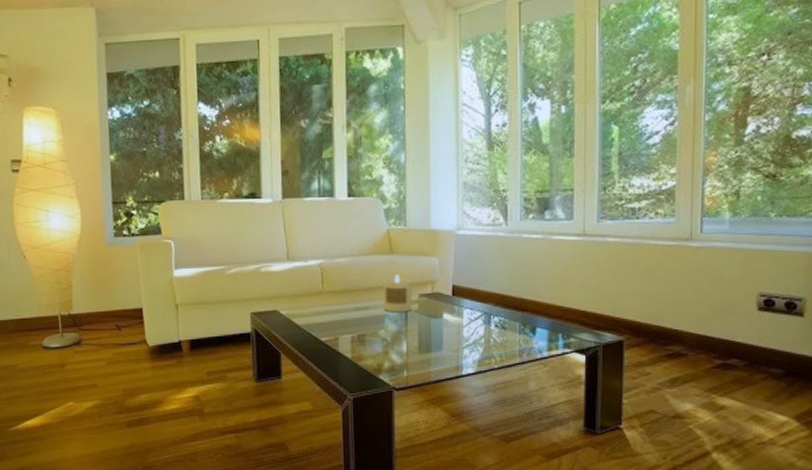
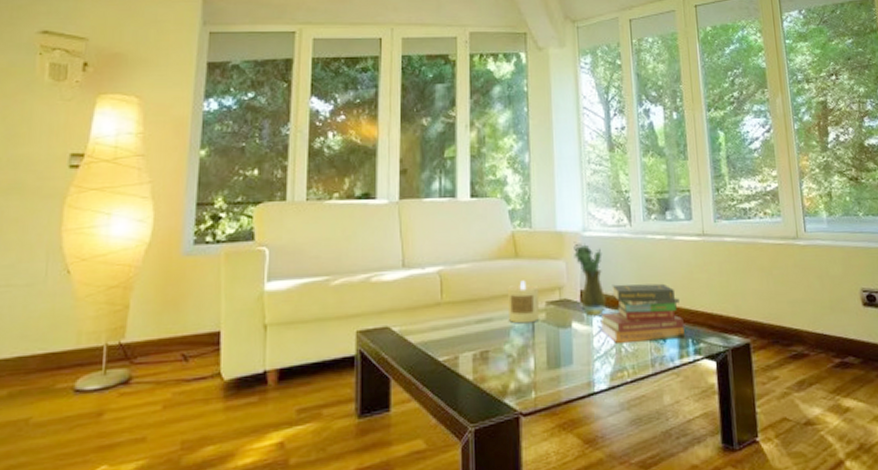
vase: none [447,239,478,310] -> present [573,241,607,318]
books: none [471,280,555,335] -> present [600,283,685,343]

